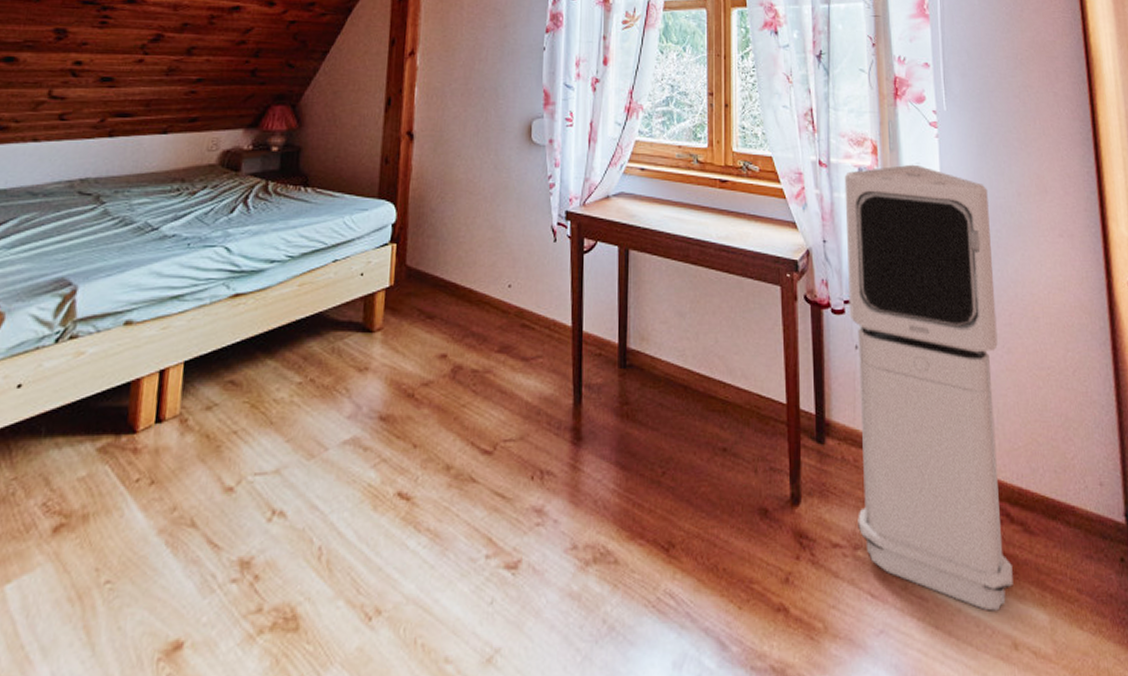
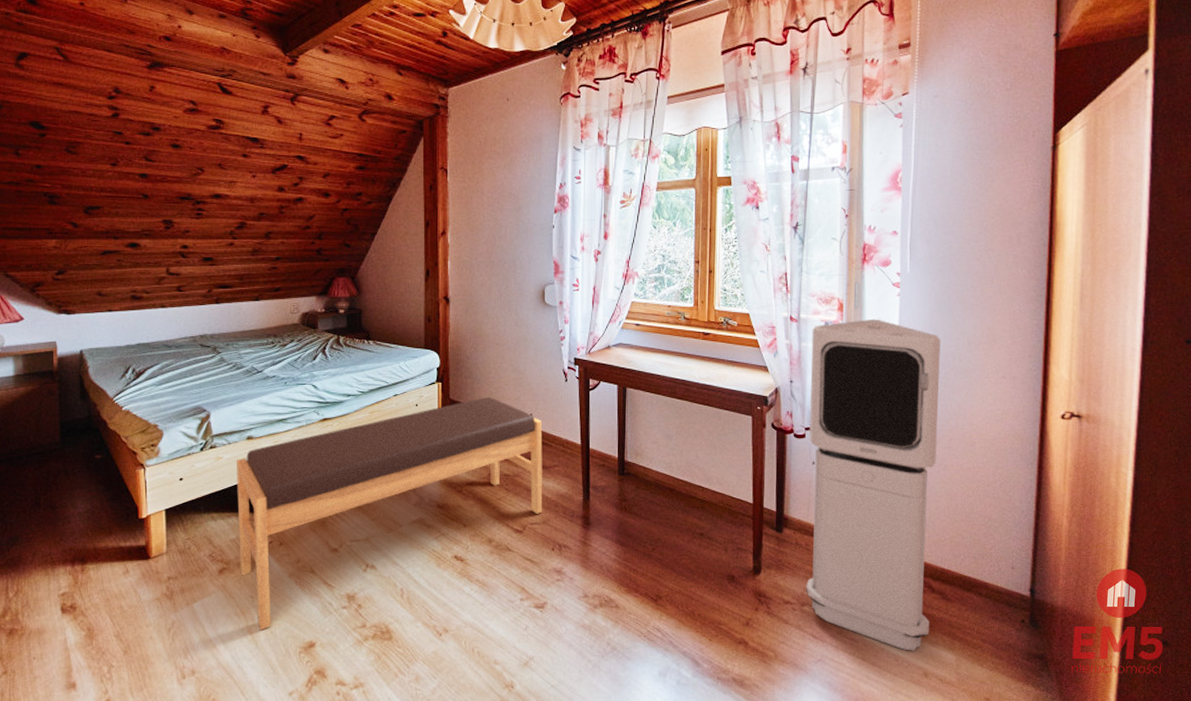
bench: none [85,262,523,625] -> present [237,396,543,630]

